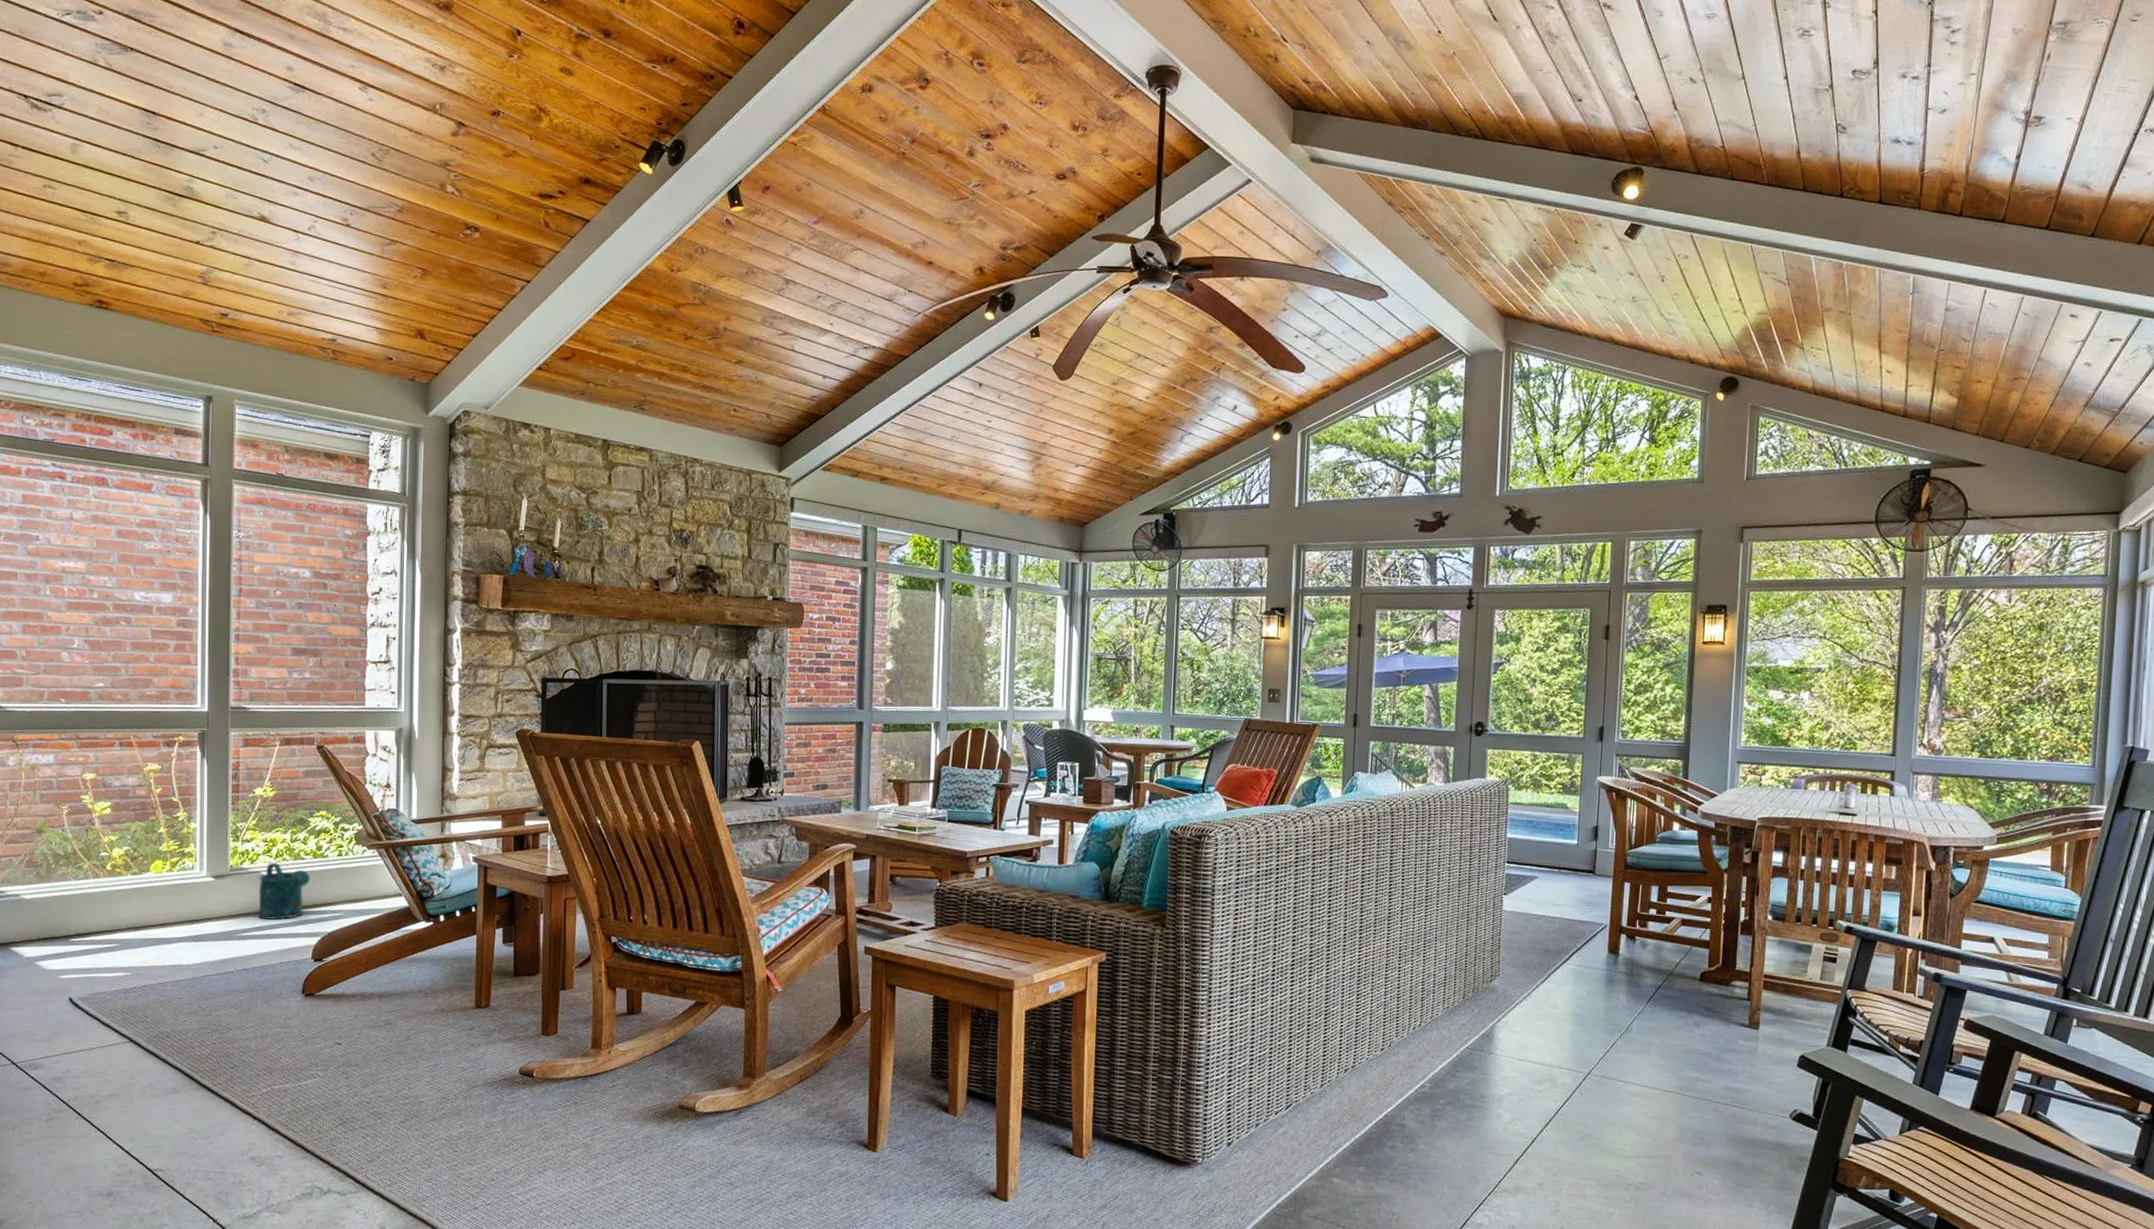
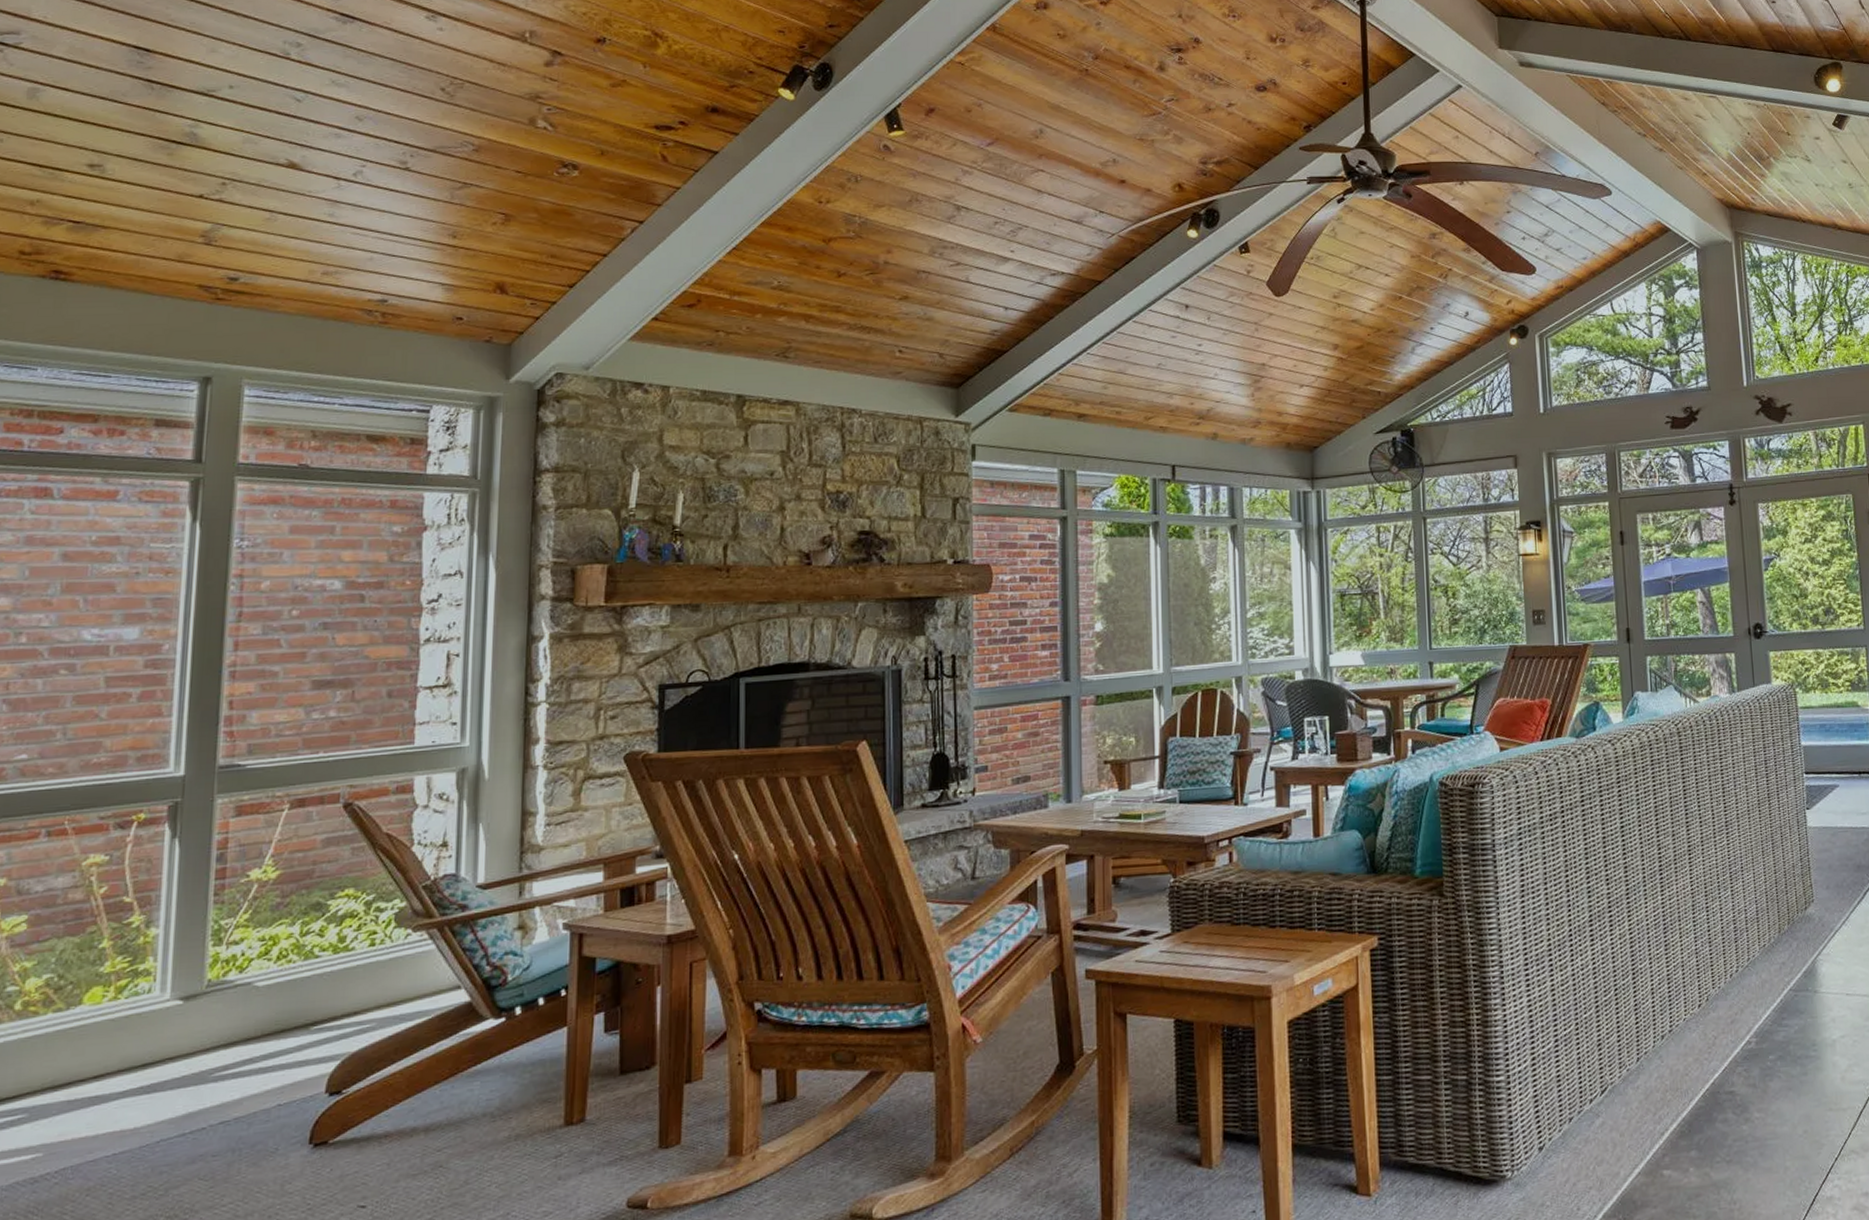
watering can: present [258,862,311,921] -> none [247,966,328,1048]

